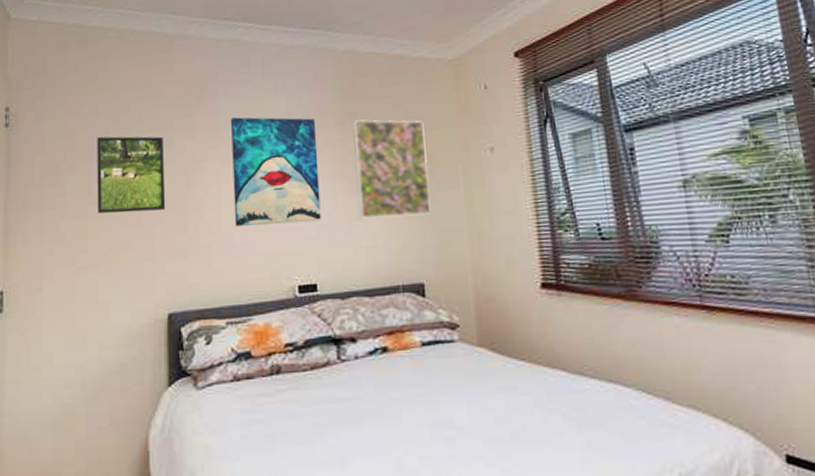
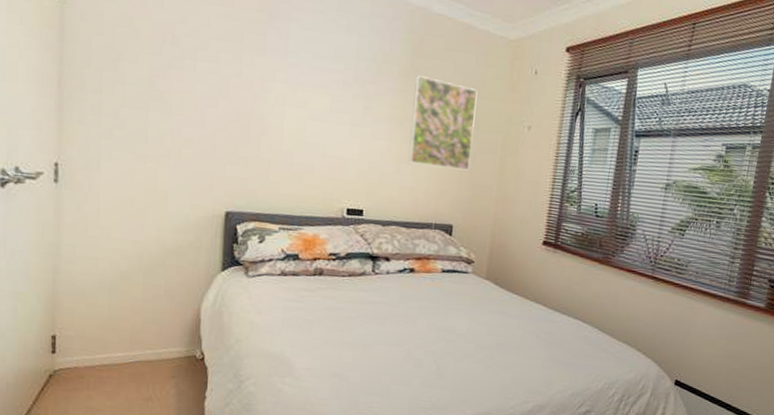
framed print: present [97,136,166,213] -> none [159,32,232,119]
wall art: present [231,117,321,226] -> none [295,46,381,158]

